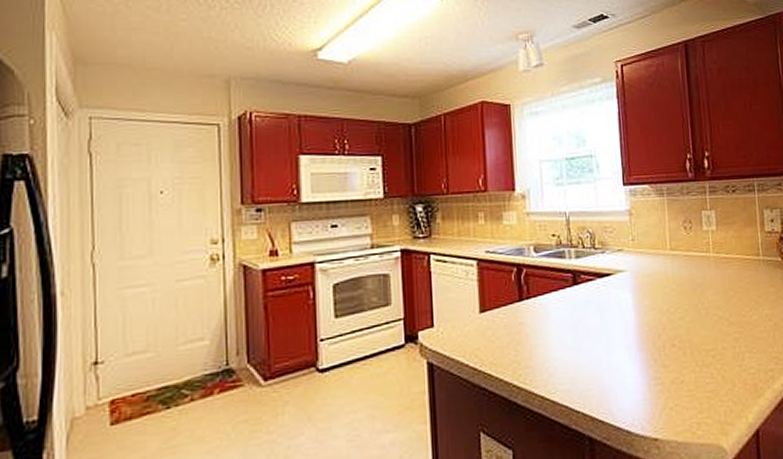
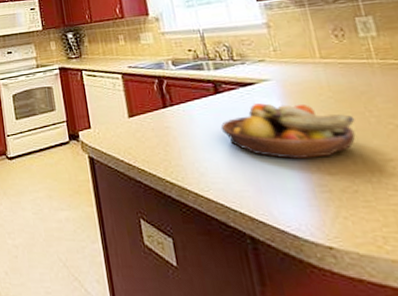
fruit bowl: none [574,295,690,354] -> present [220,103,356,159]

